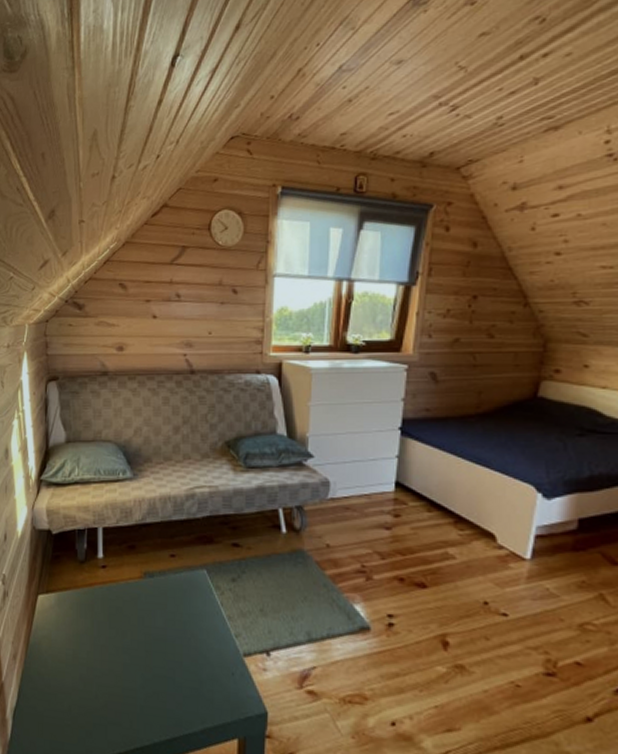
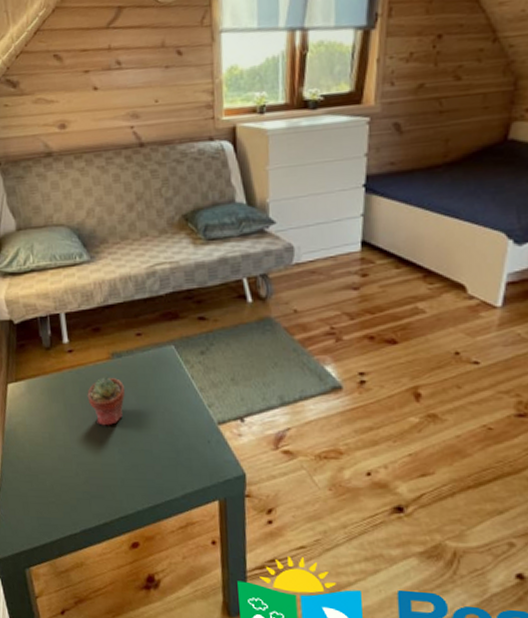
potted succulent: none [115,596,153,648] -> present [87,377,125,426]

